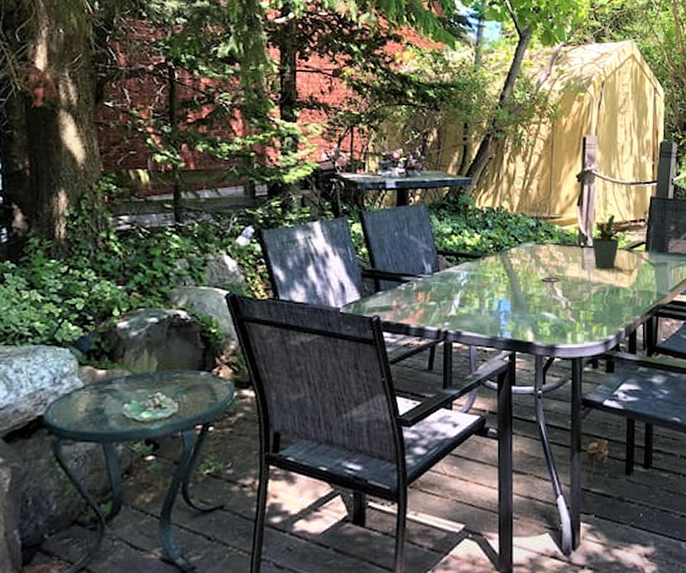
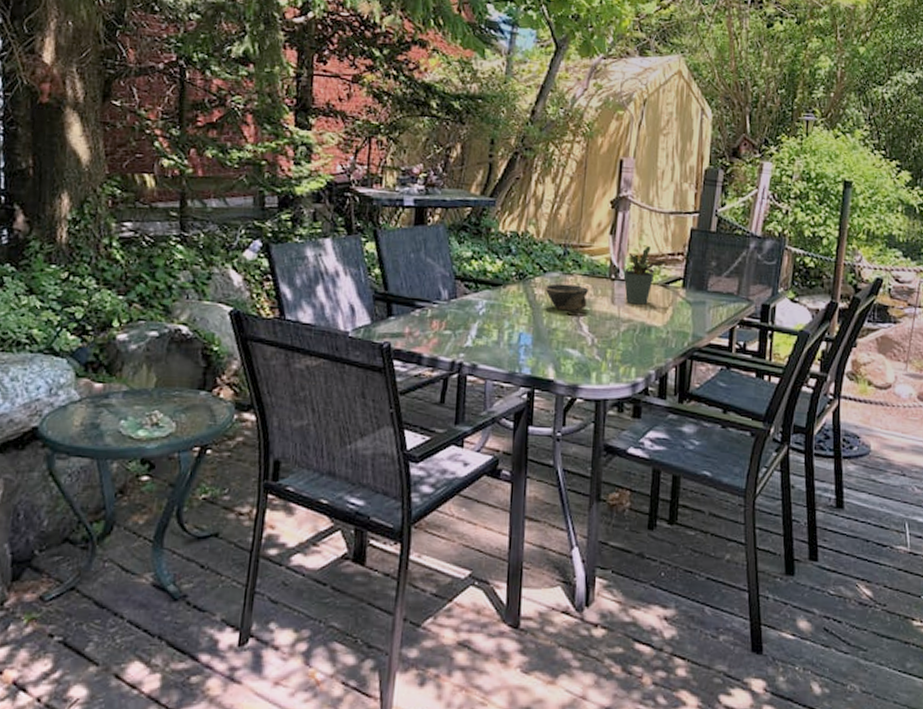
bowl: none [520,253,561,278] -> present [545,283,589,311]

